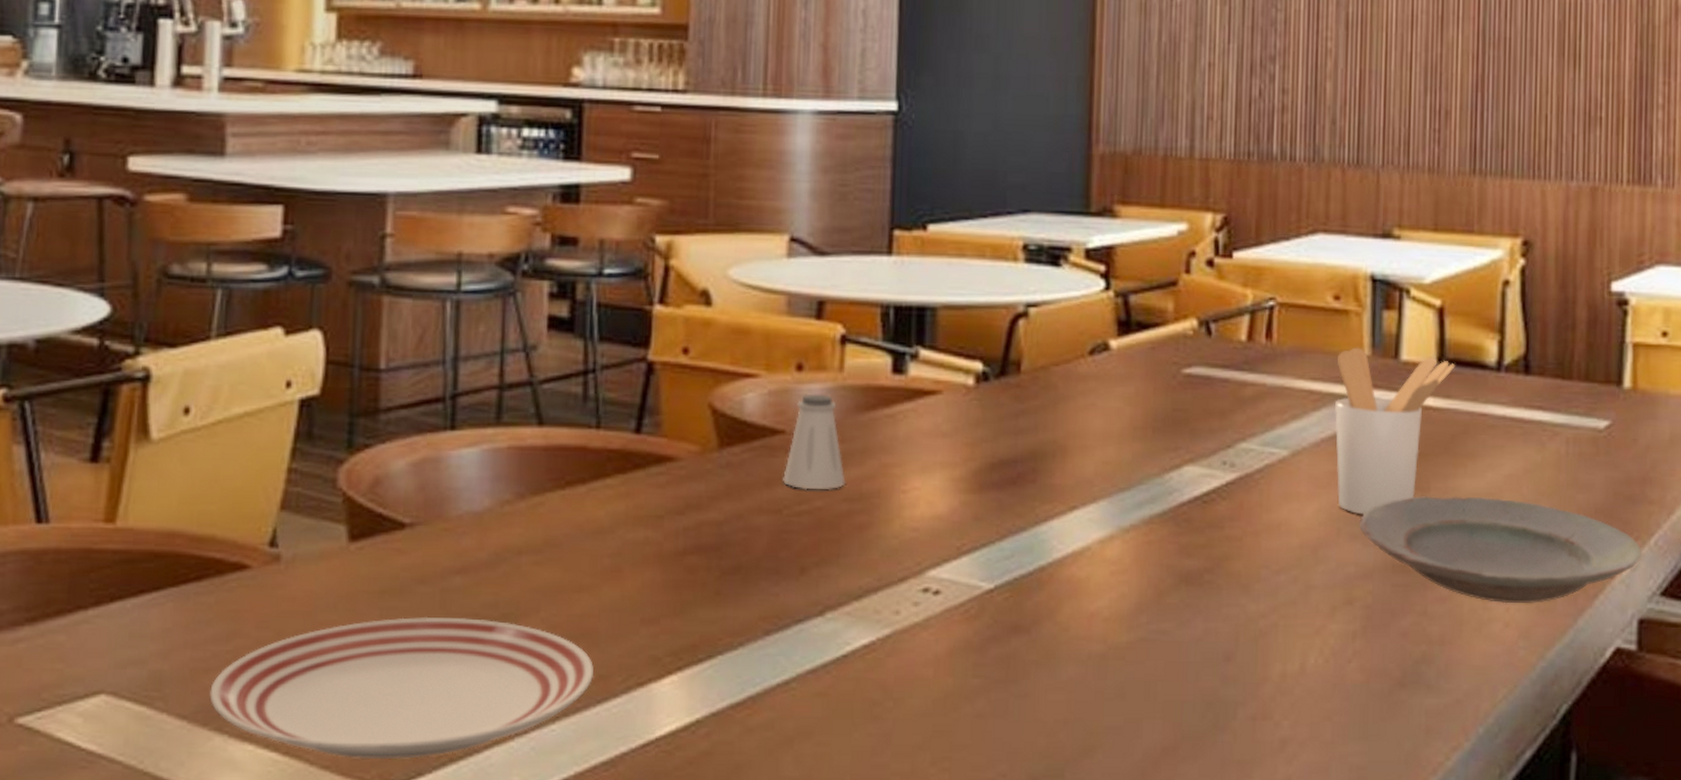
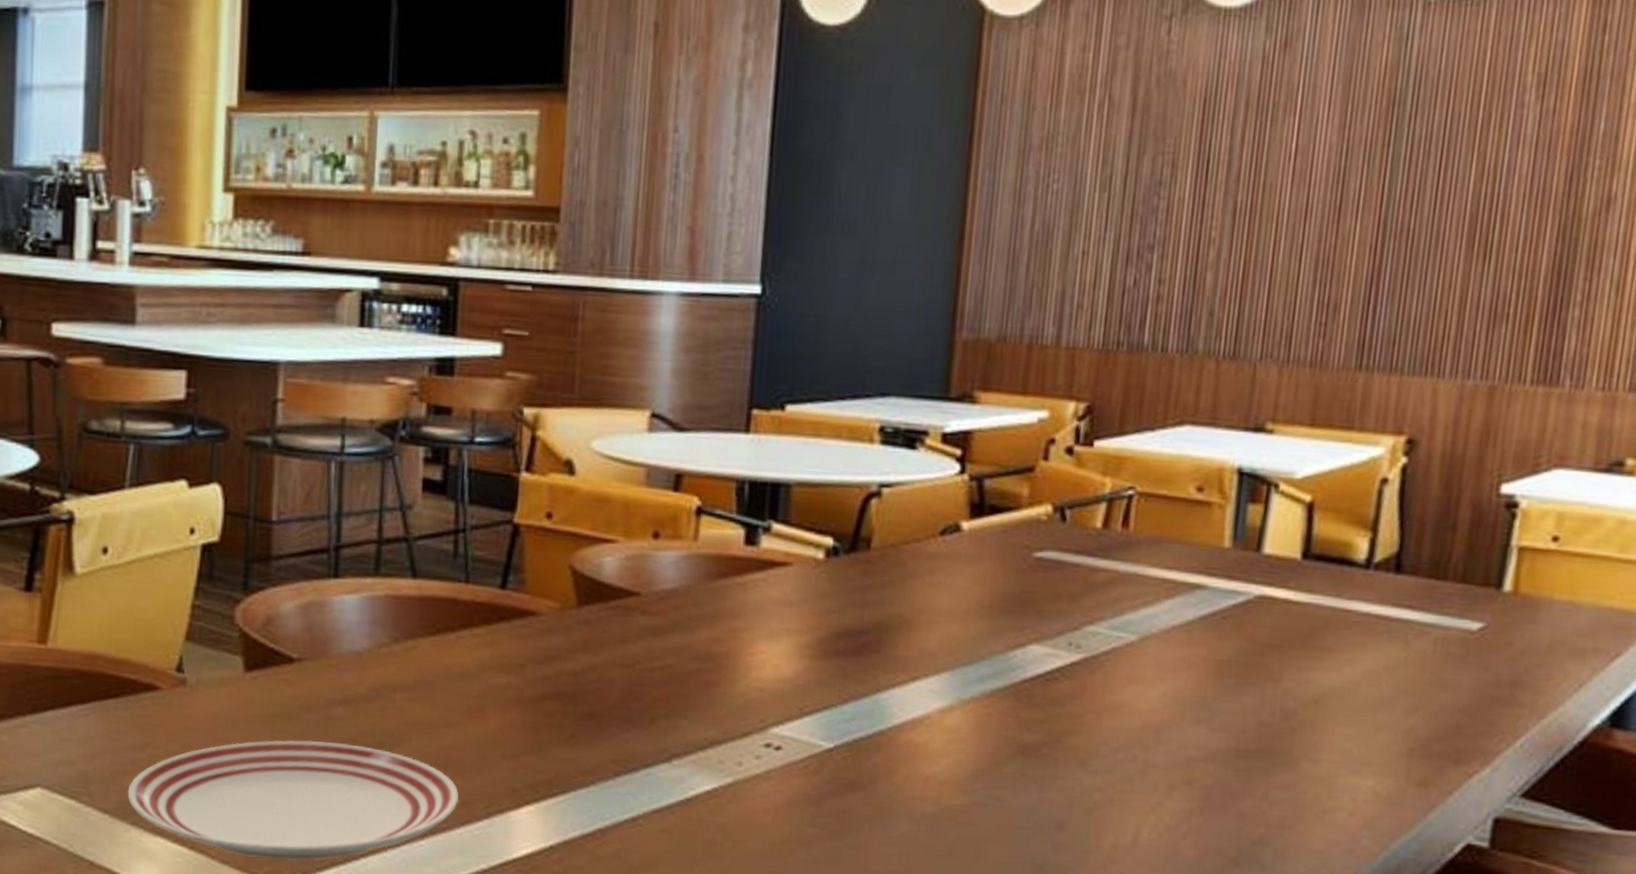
saltshaker: present [783,394,846,490] -> none [636,560,696,649]
utensil holder: present [1335,347,1455,515] -> none [1183,539,1321,701]
plate: present [1358,495,1642,604] -> none [1204,686,1505,796]

